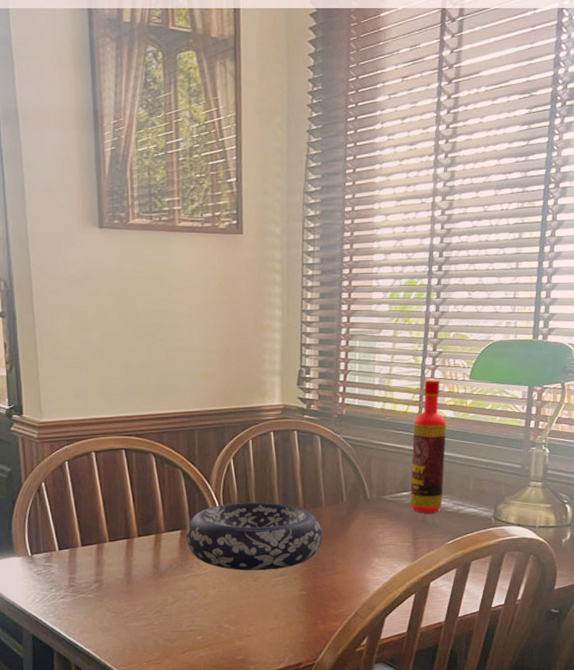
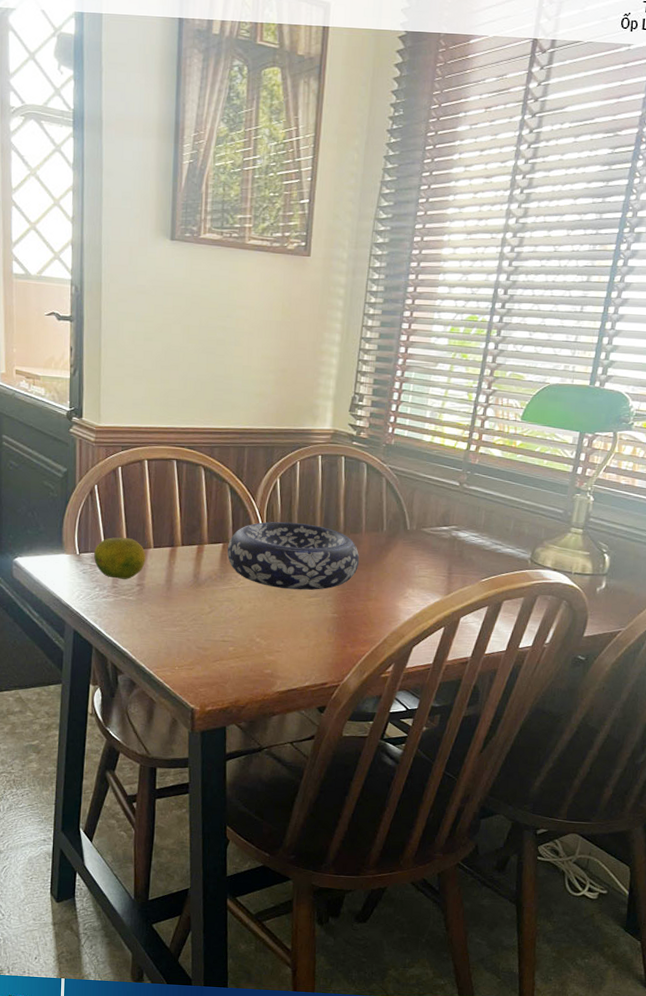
fruit: none [47,534,102,577] -> present [94,537,145,579]
bottle: present [410,378,446,514] -> none [449,416,493,550]

